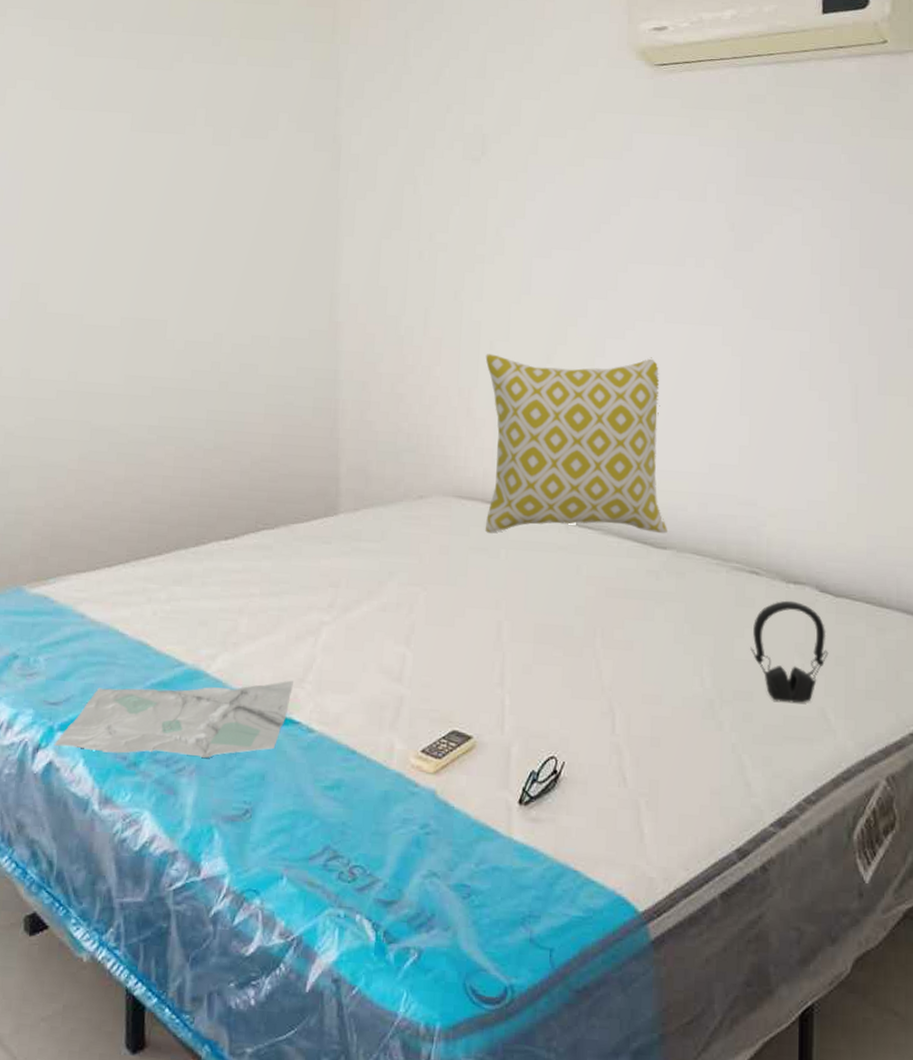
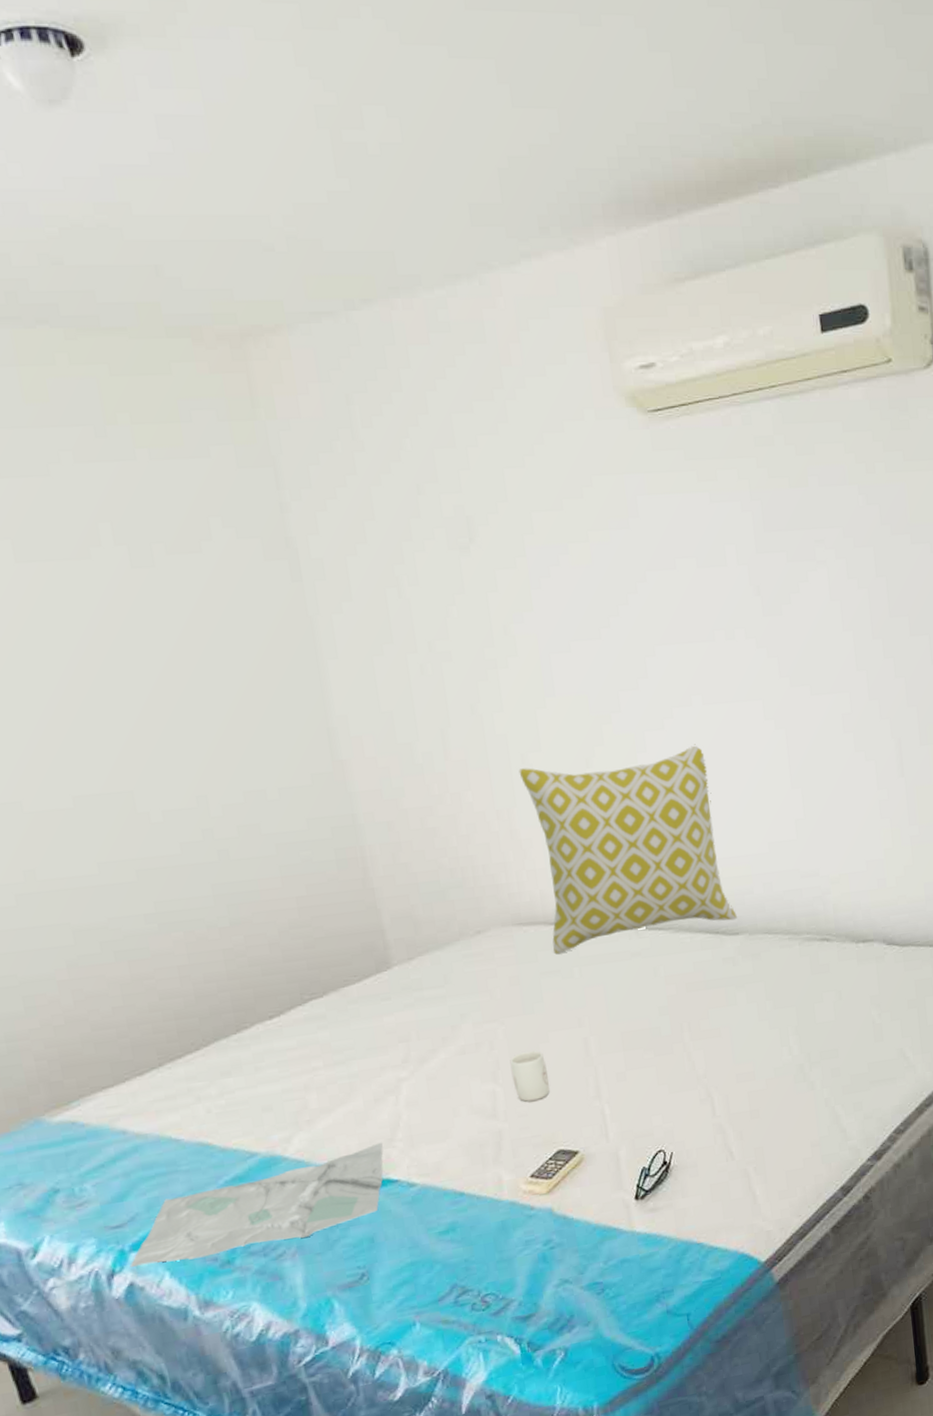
mug: none [423,621,458,674] -> present [509,1050,550,1102]
headphones: present [750,600,829,703] -> none [830,958,901,1052]

